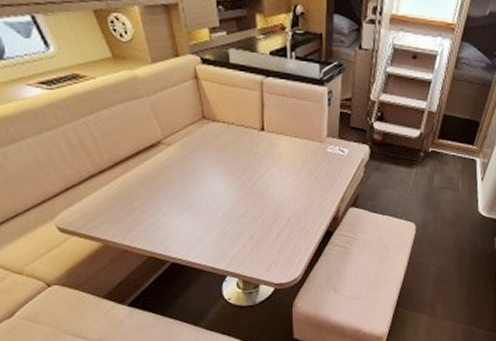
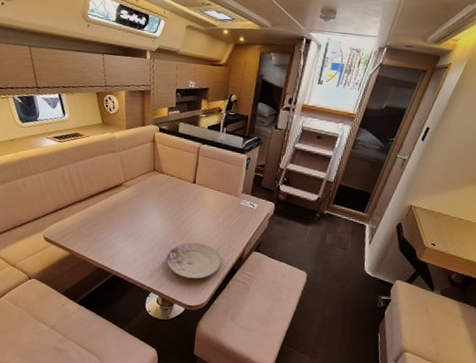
plate: none [240,207,312,252] -> present [166,242,222,280]

